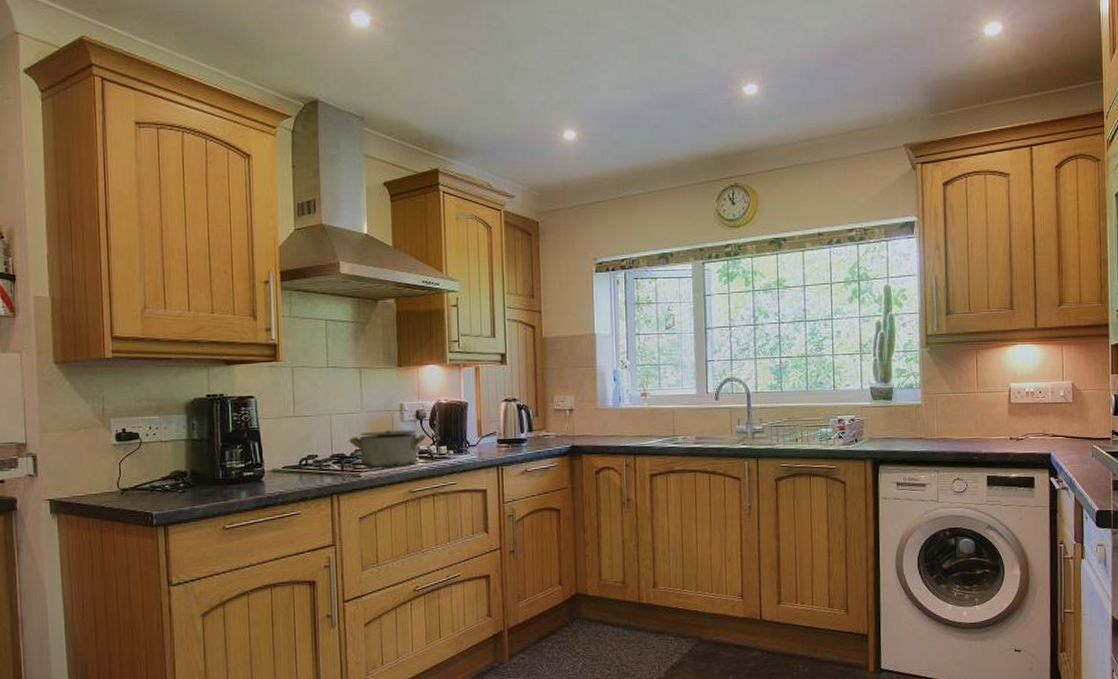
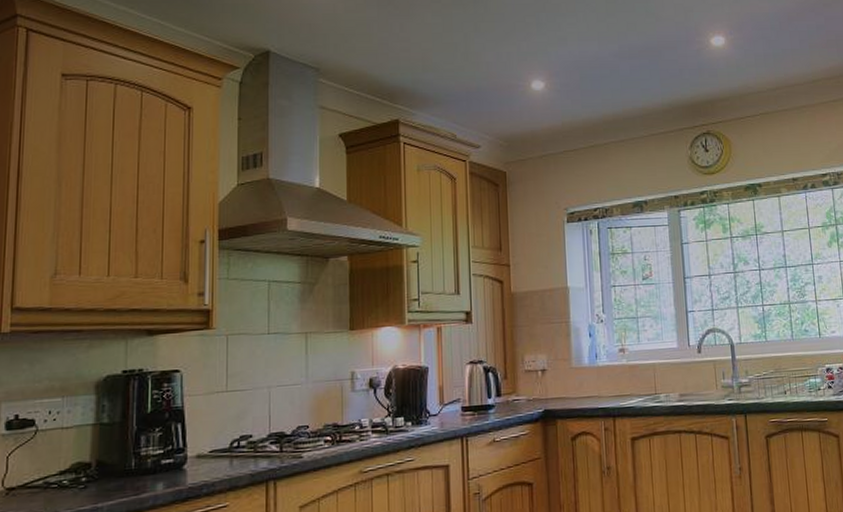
cooking pot: present [349,430,426,469] -> none [290,400,380,448]

